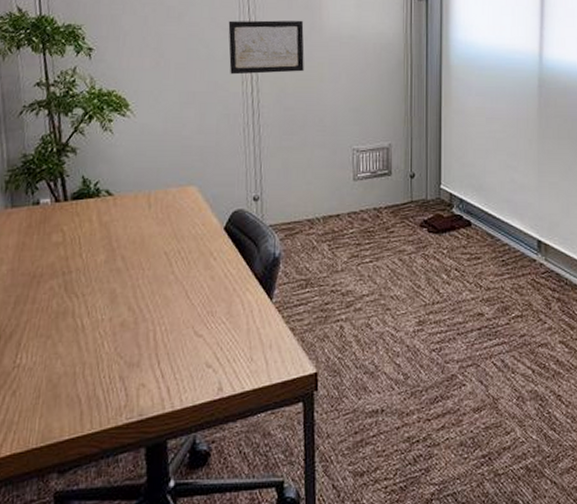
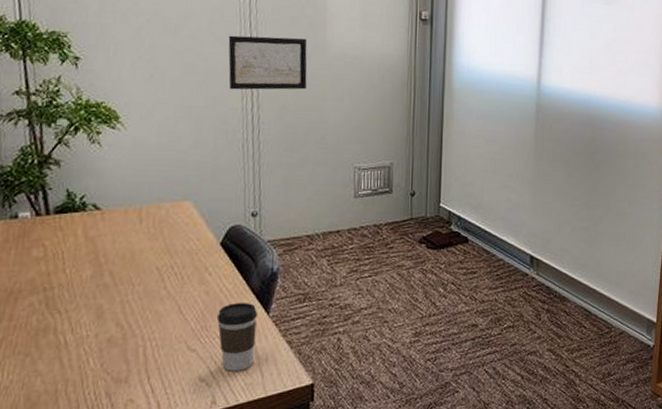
coffee cup: none [221,287,262,358] -> present [216,302,259,371]

